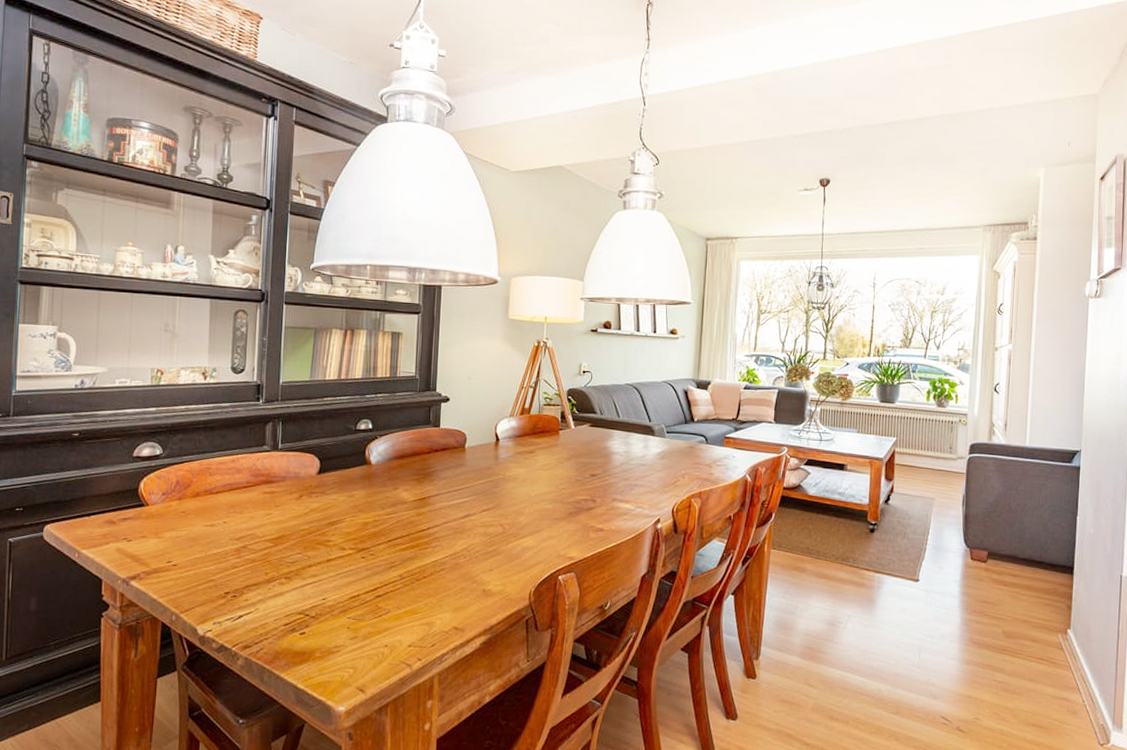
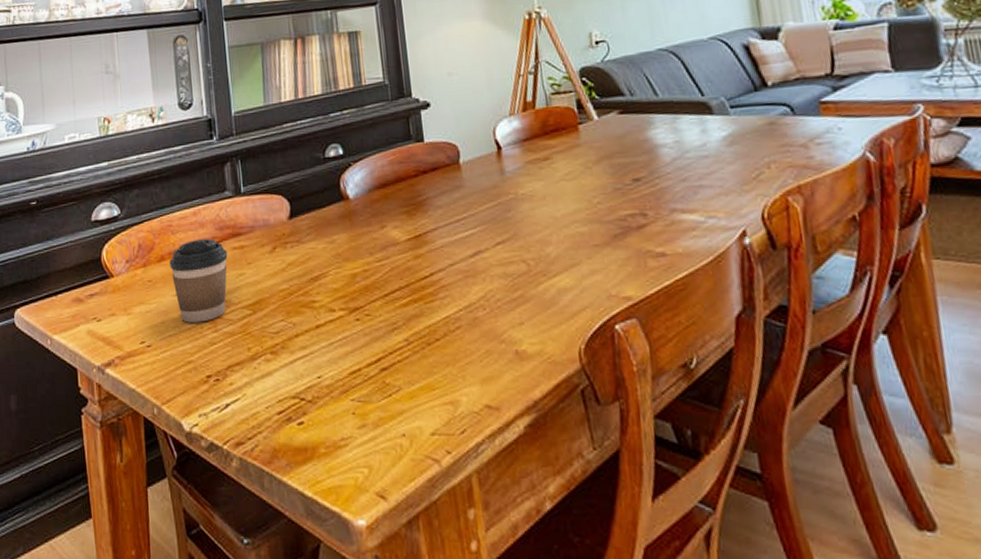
coffee cup: none [204,482,259,550] -> present [169,239,228,323]

